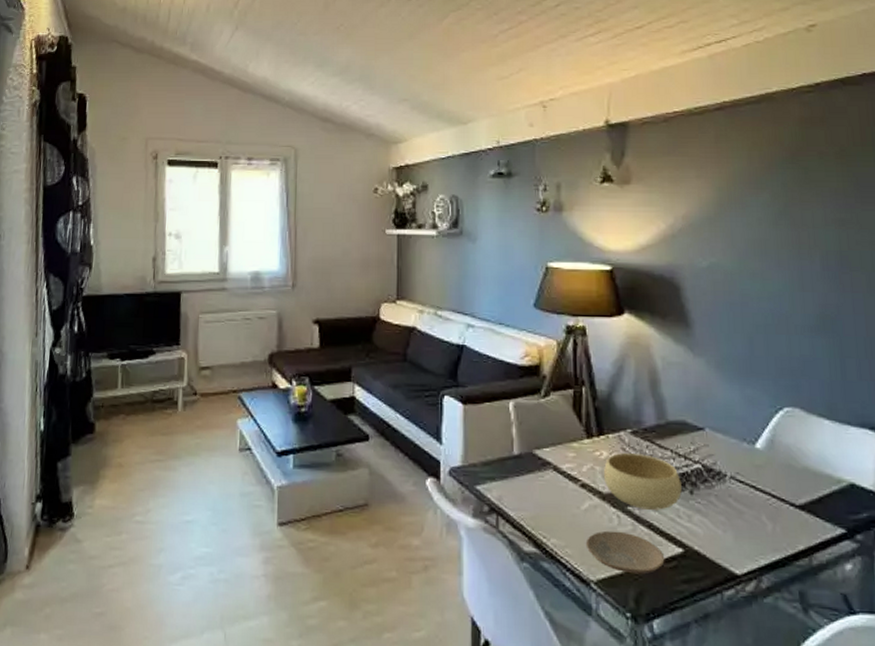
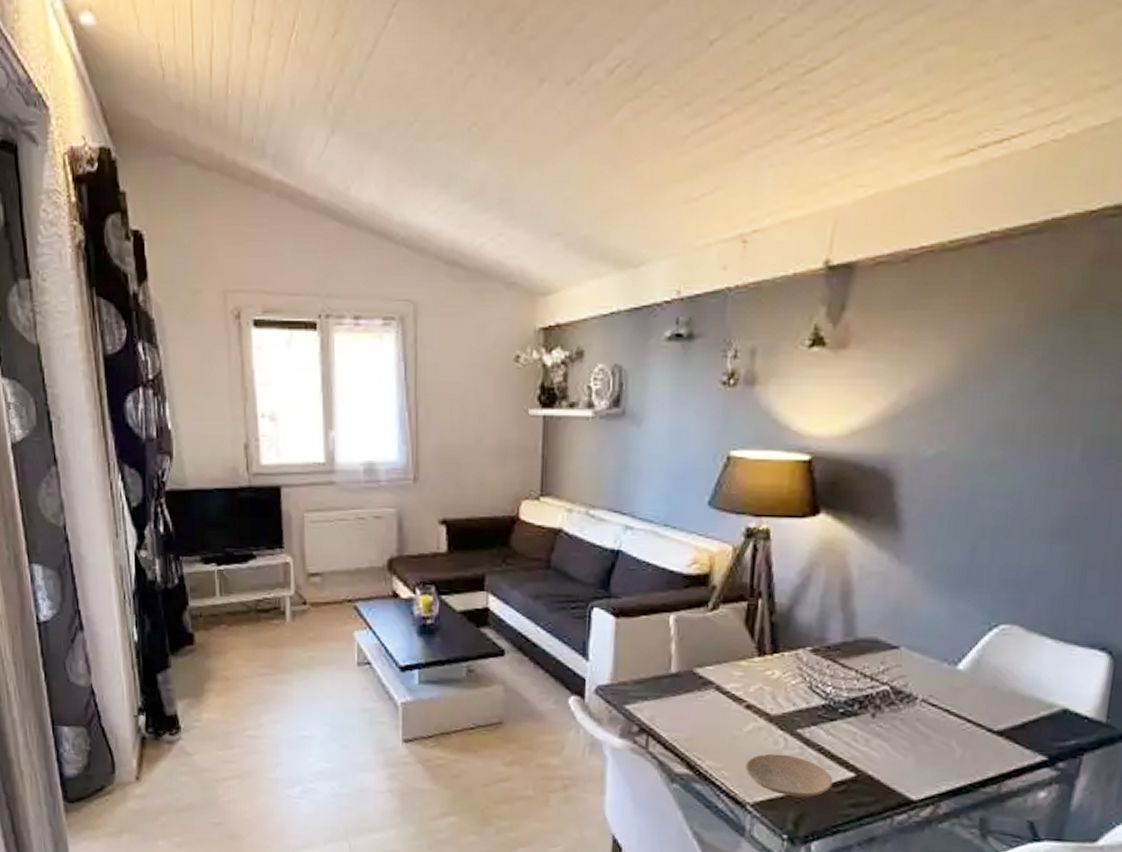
bowl: present [603,453,682,510] -> none [772,673,863,734]

